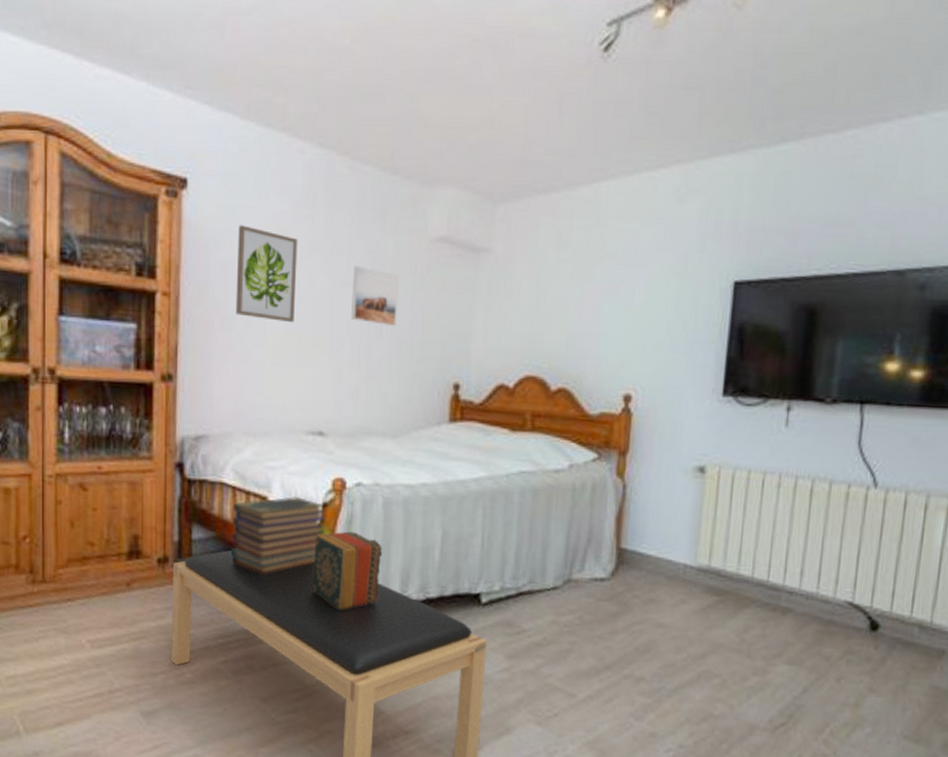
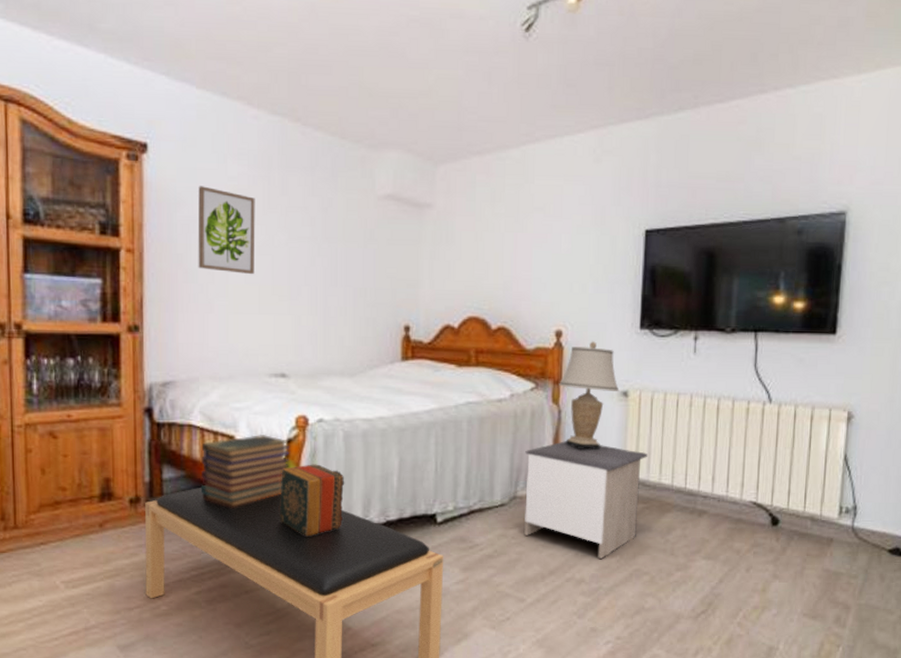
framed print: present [351,266,399,327] -> none [308,222,351,276]
nightstand: none [578,520,726,656] -> present [524,441,649,559]
table lamp: none [625,408,695,532] -> present [559,341,620,450]

